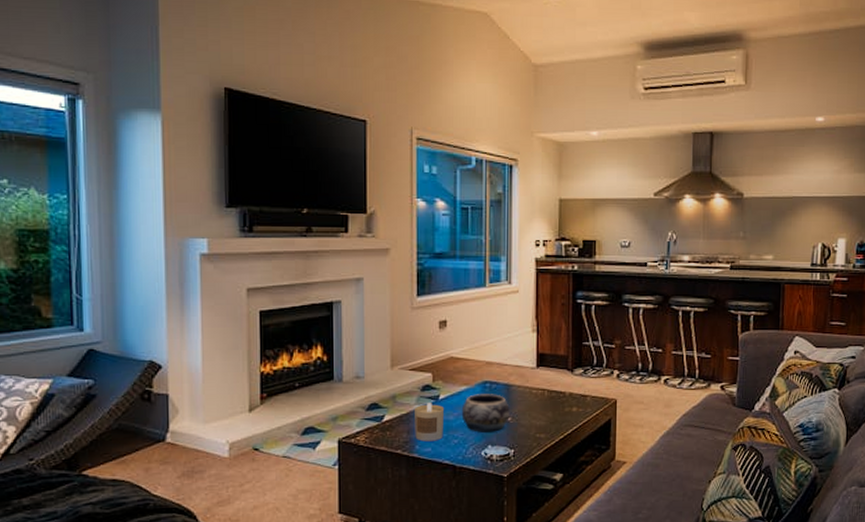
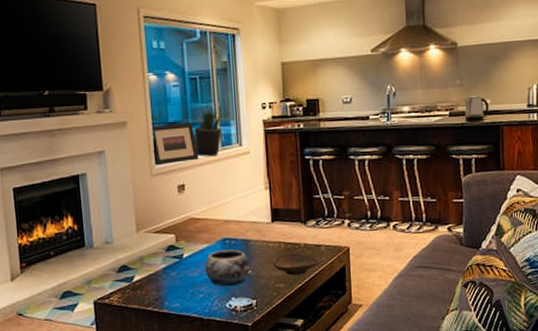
candle: present [415,403,445,441] -> none [161,261,190,298]
picture frame: none [416,254,464,298] -> present [153,122,199,166]
planter: none [461,237,492,293] -> present [194,105,222,157]
decorative bowl: none [535,401,584,426] -> present [273,252,319,276]
kettle: none [746,250,772,278] -> present [464,96,489,123]

